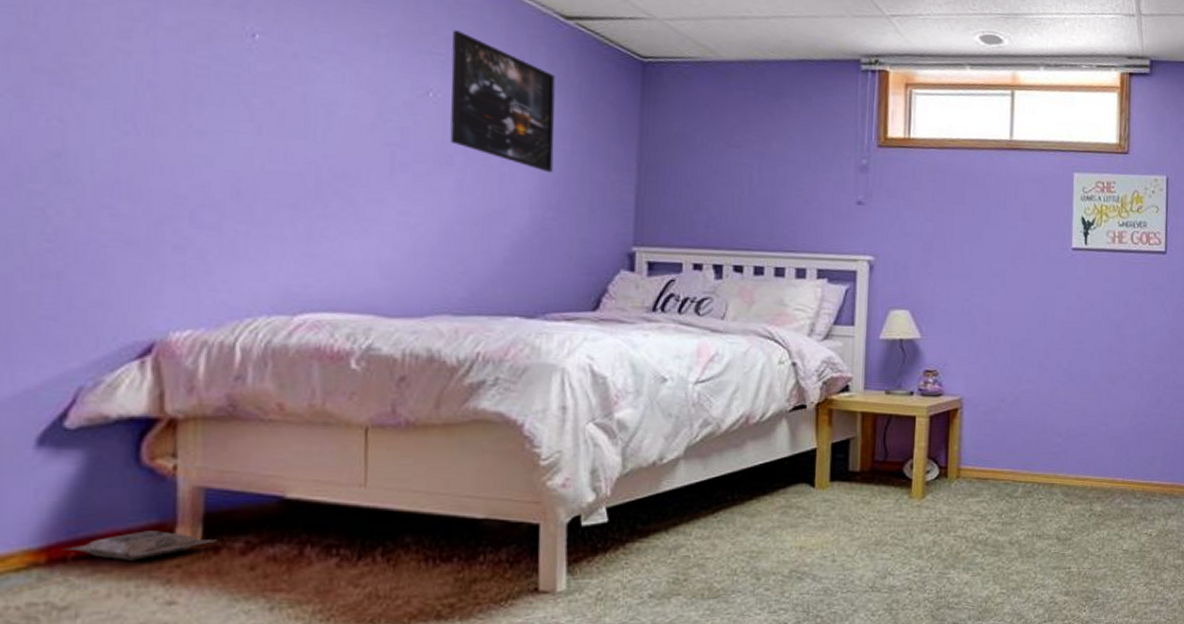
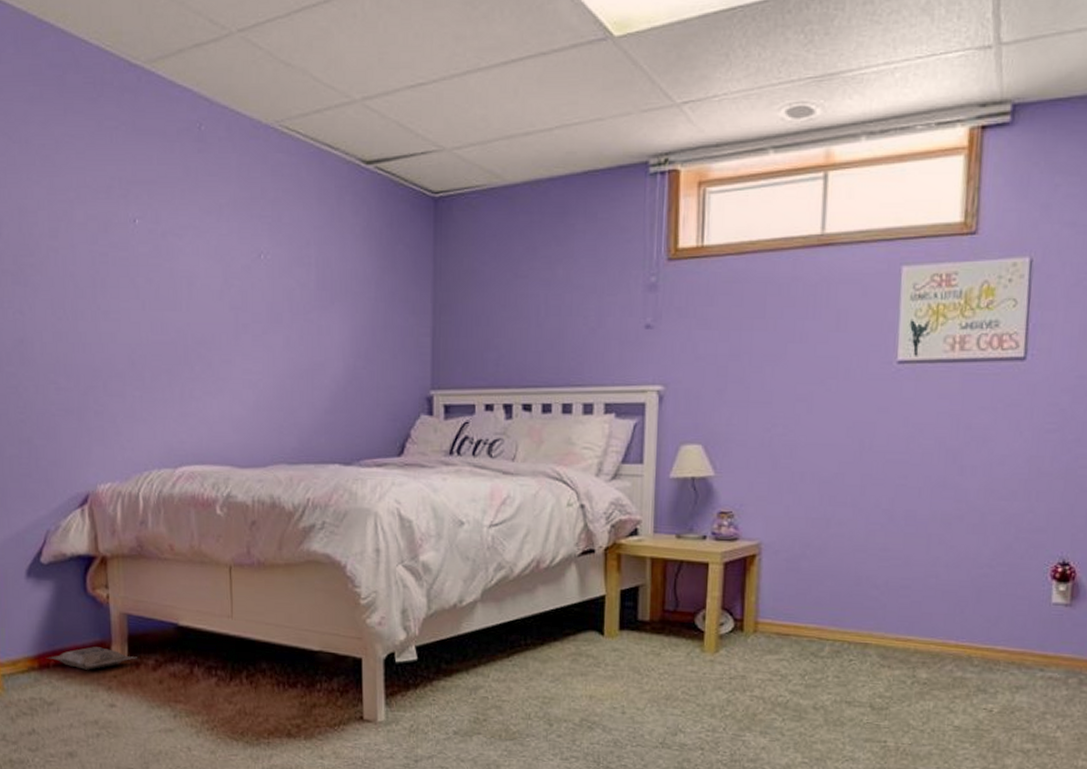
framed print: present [450,30,556,173] -> none [276,191,361,322]

